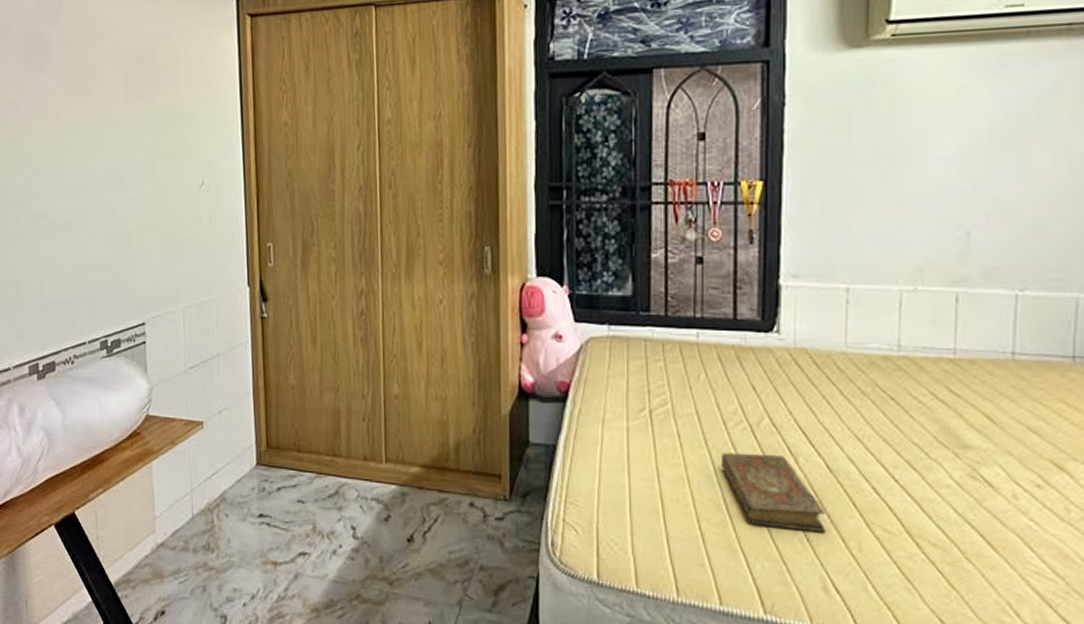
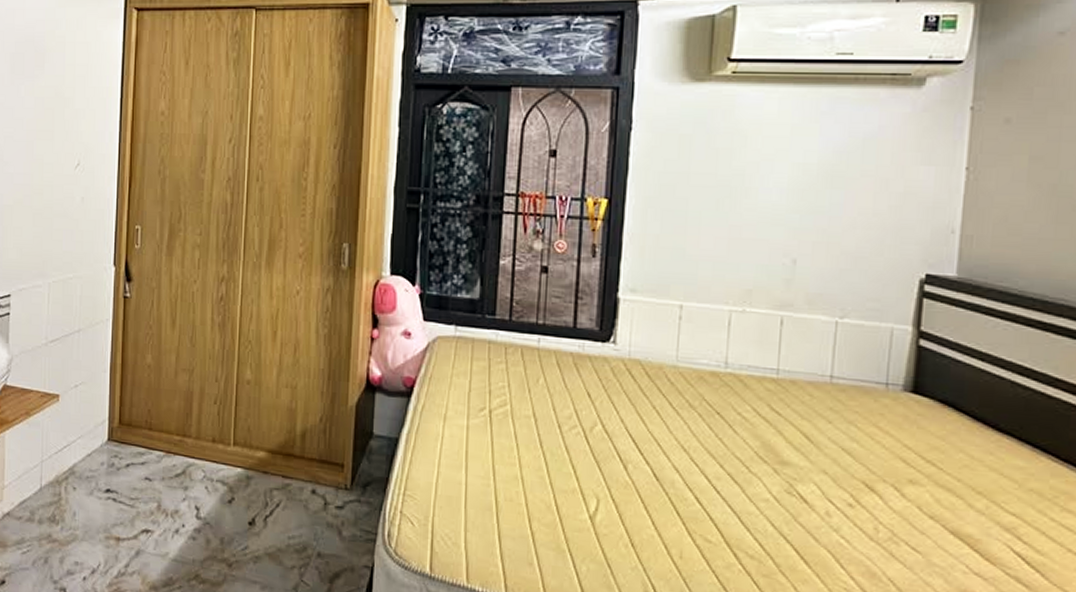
book: present [720,452,826,532] -> none [553,455,651,538]

